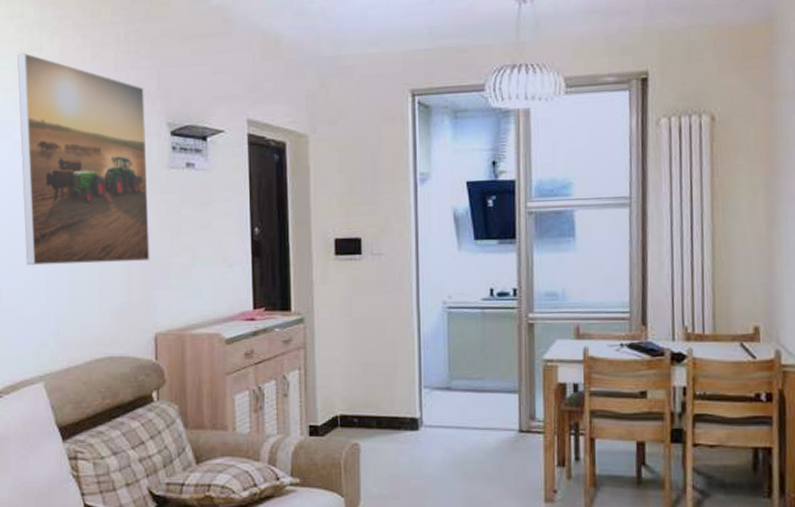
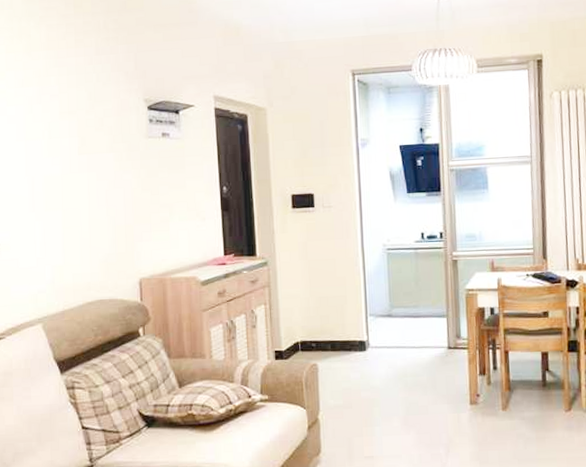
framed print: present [17,52,150,266] -> none [8,39,133,224]

